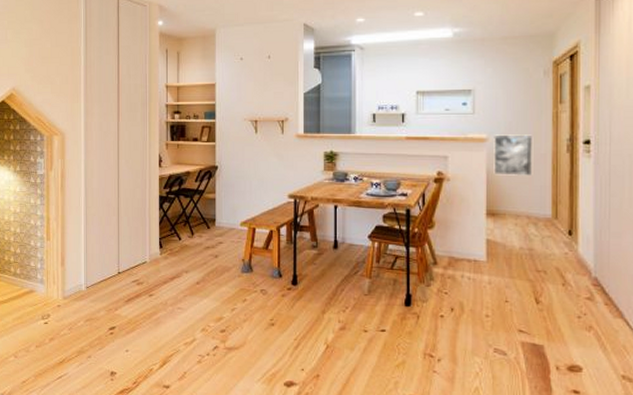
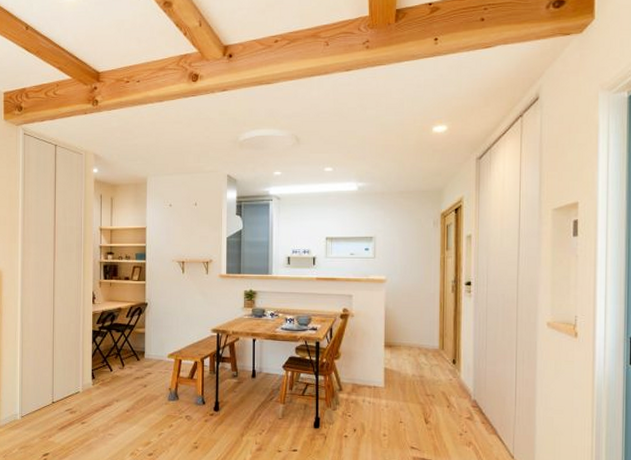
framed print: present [494,134,533,177] -> none [391,276,424,314]

